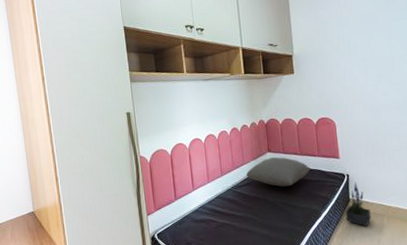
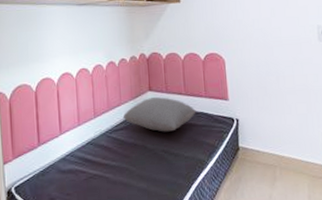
potted plant: present [345,182,371,226] -> none [234,127,263,179]

